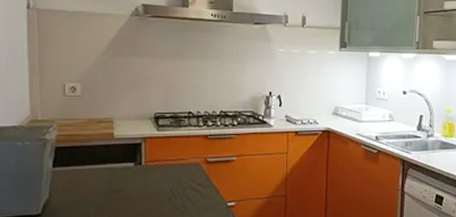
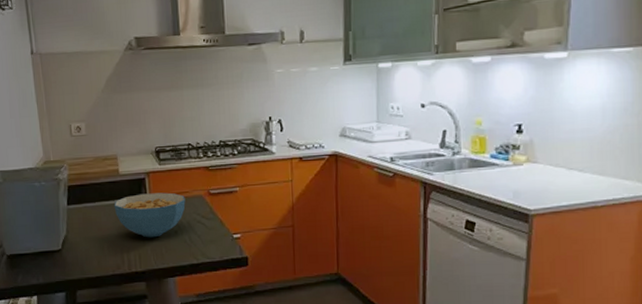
cereal bowl: none [105,159,182,204] -> present [114,192,186,238]

